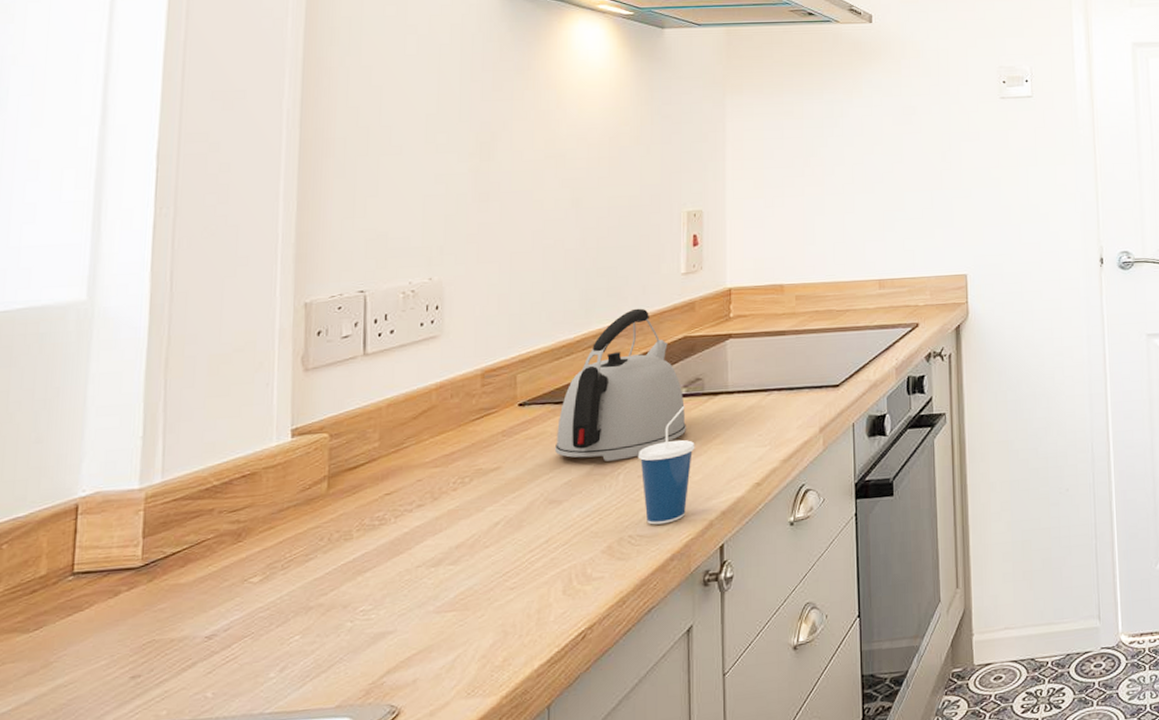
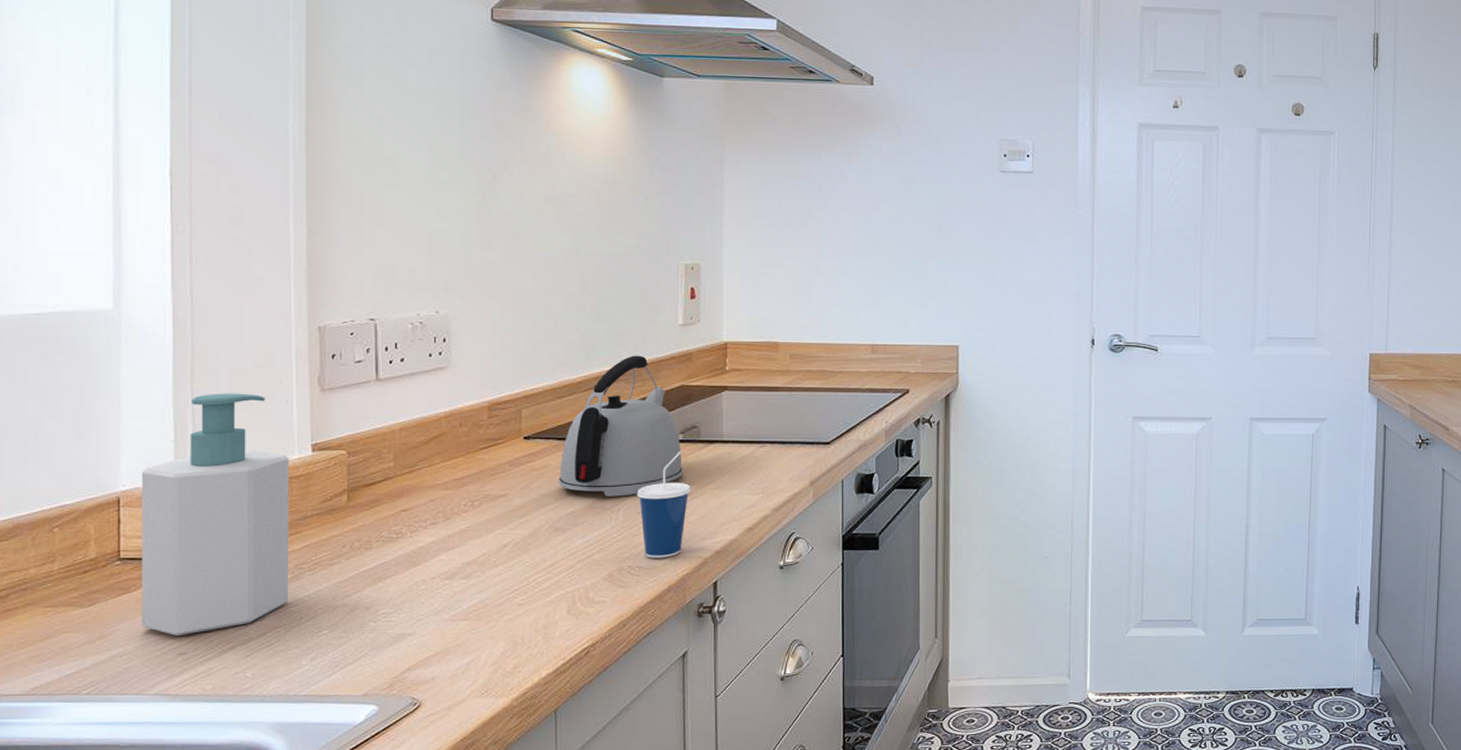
soap bottle: none [92,380,266,657] -> present [141,393,289,637]

